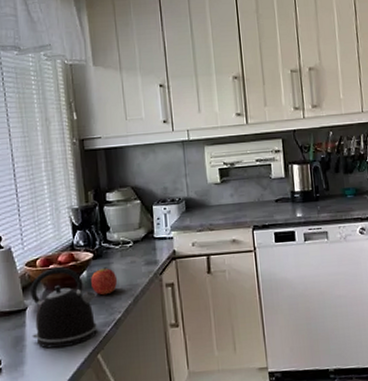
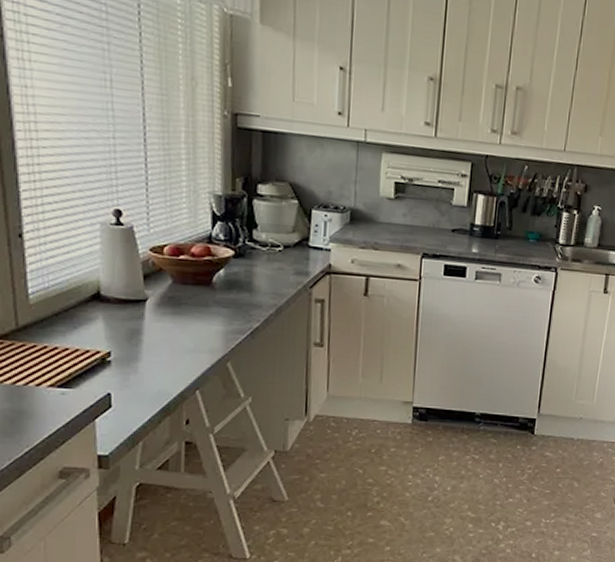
kettle: present [29,267,97,349] -> none [151,259,233,349]
apple: present [91,267,118,296] -> none [228,269,260,300]

